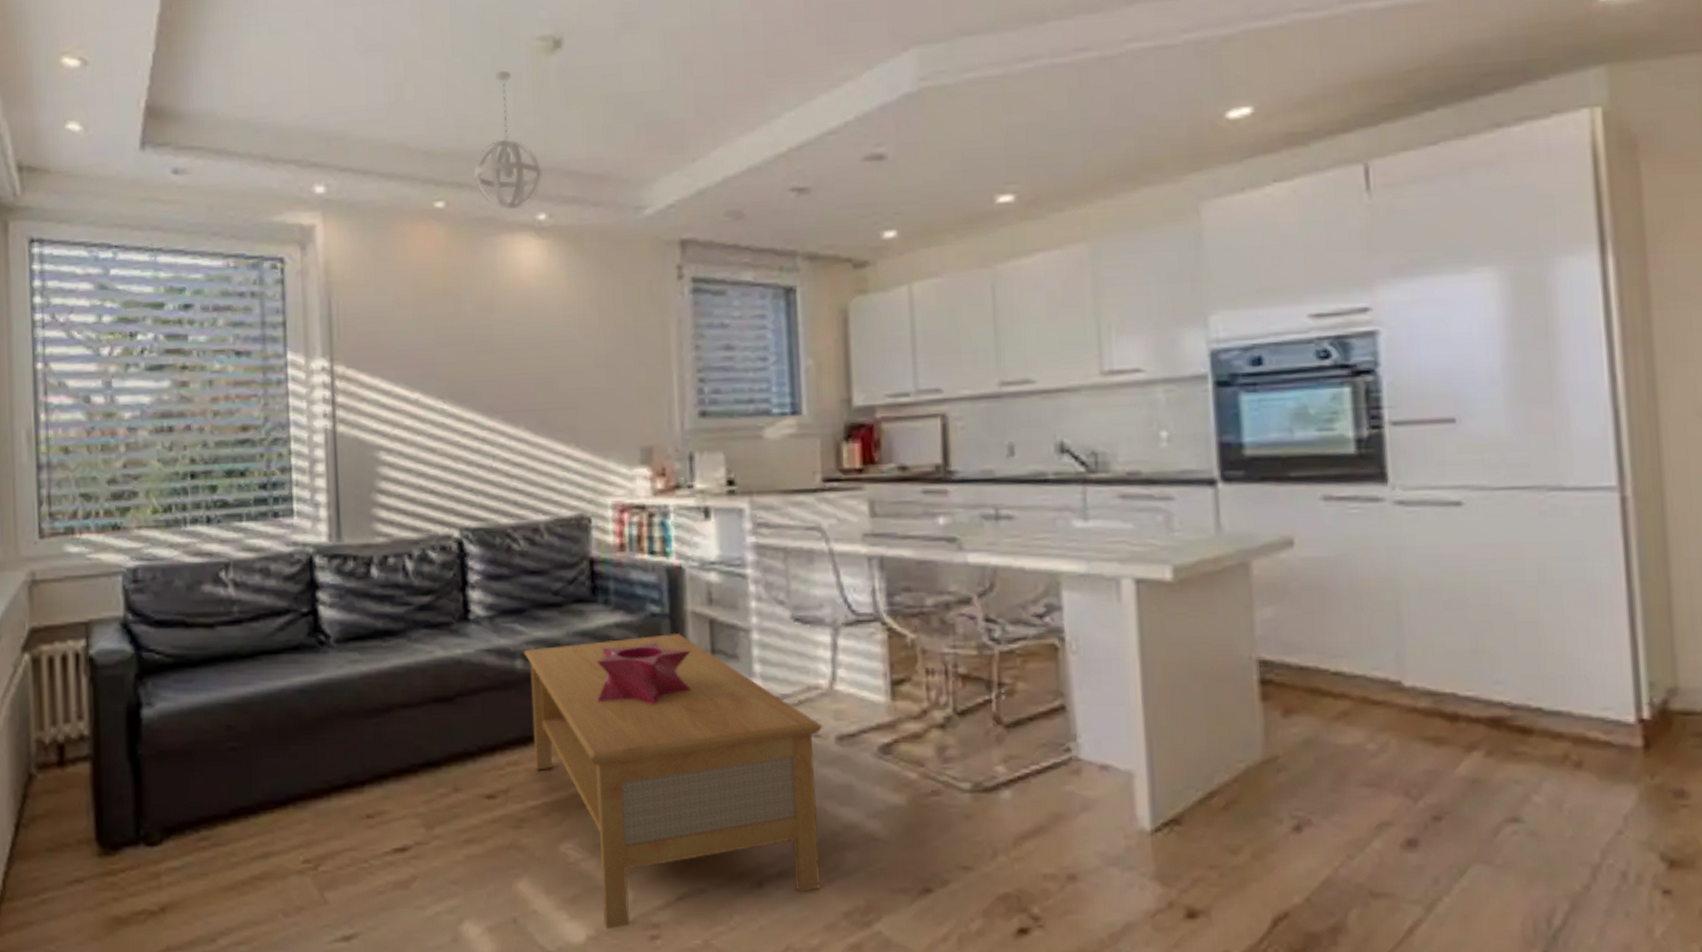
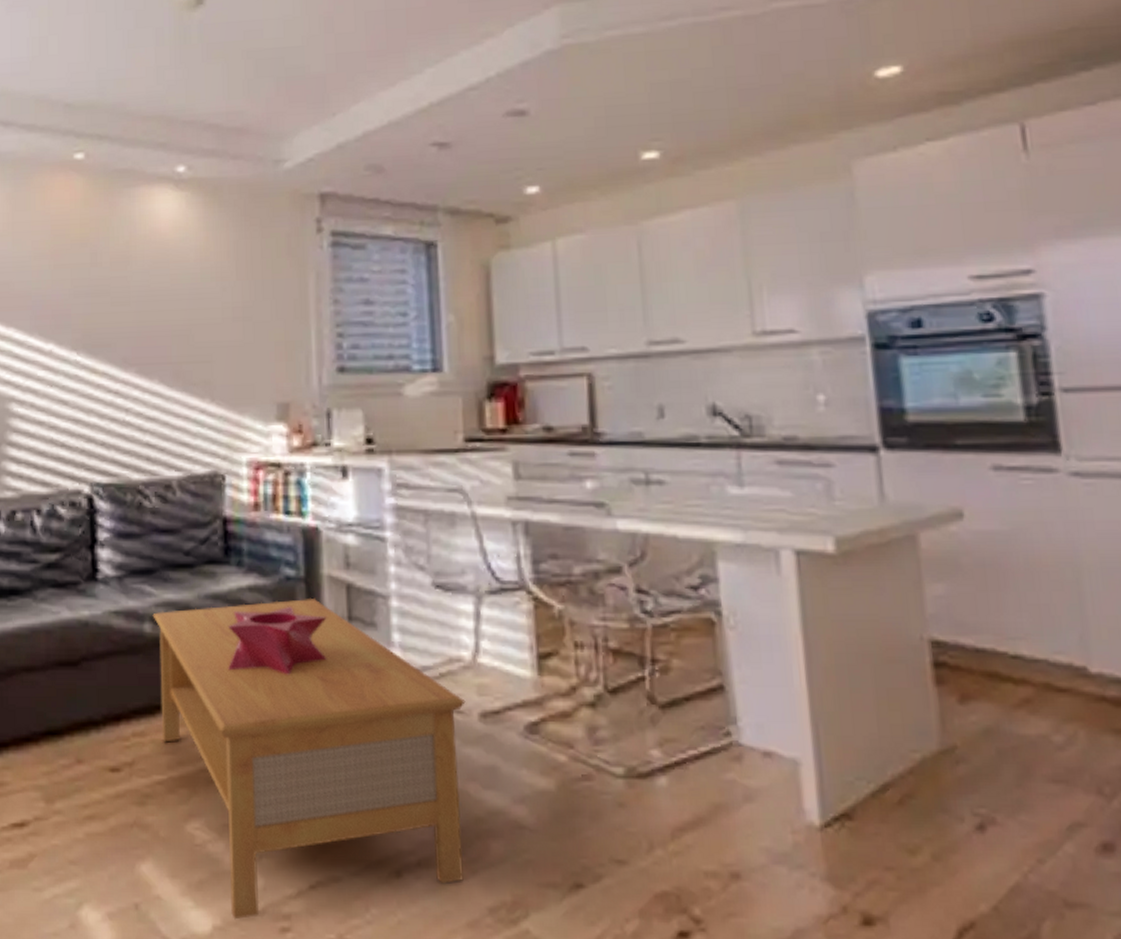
pendant light: present [474,70,543,209] -> none [115,26,183,162]

